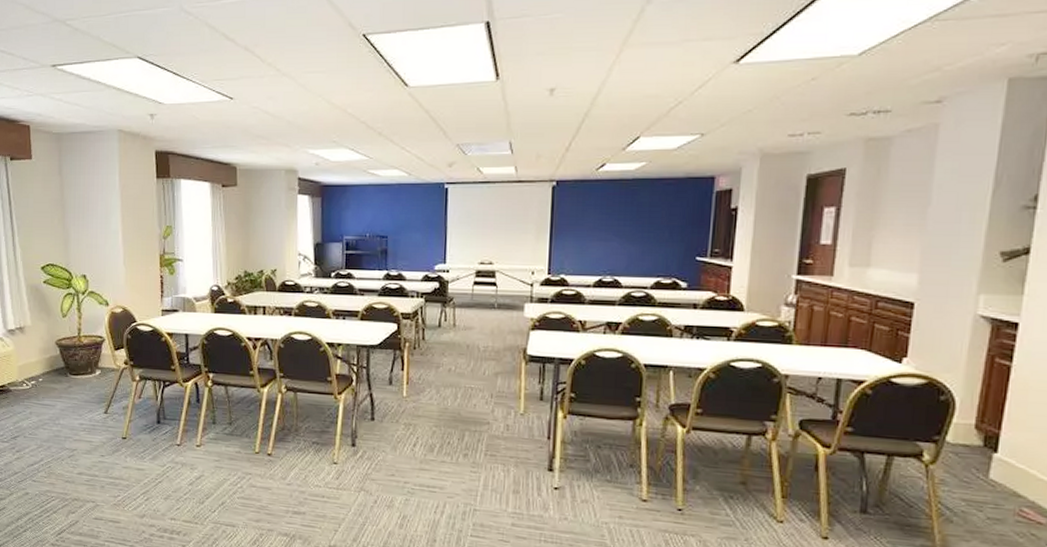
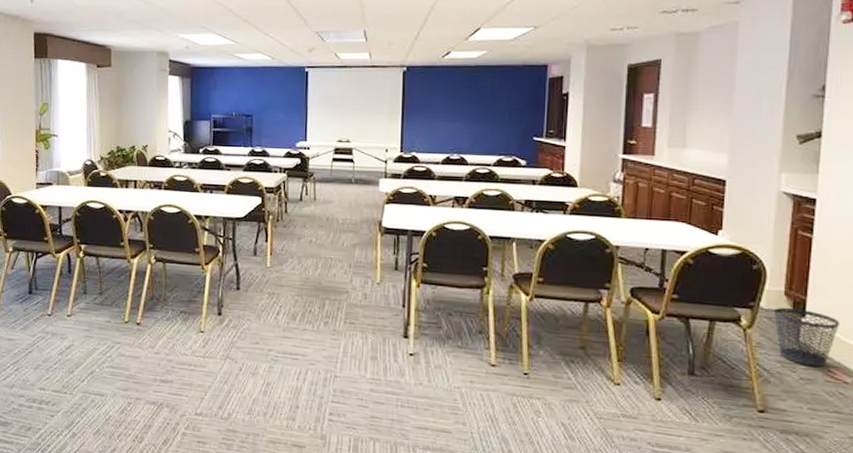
wastebasket: none [962,441,1037,507] -> present [775,307,839,368]

